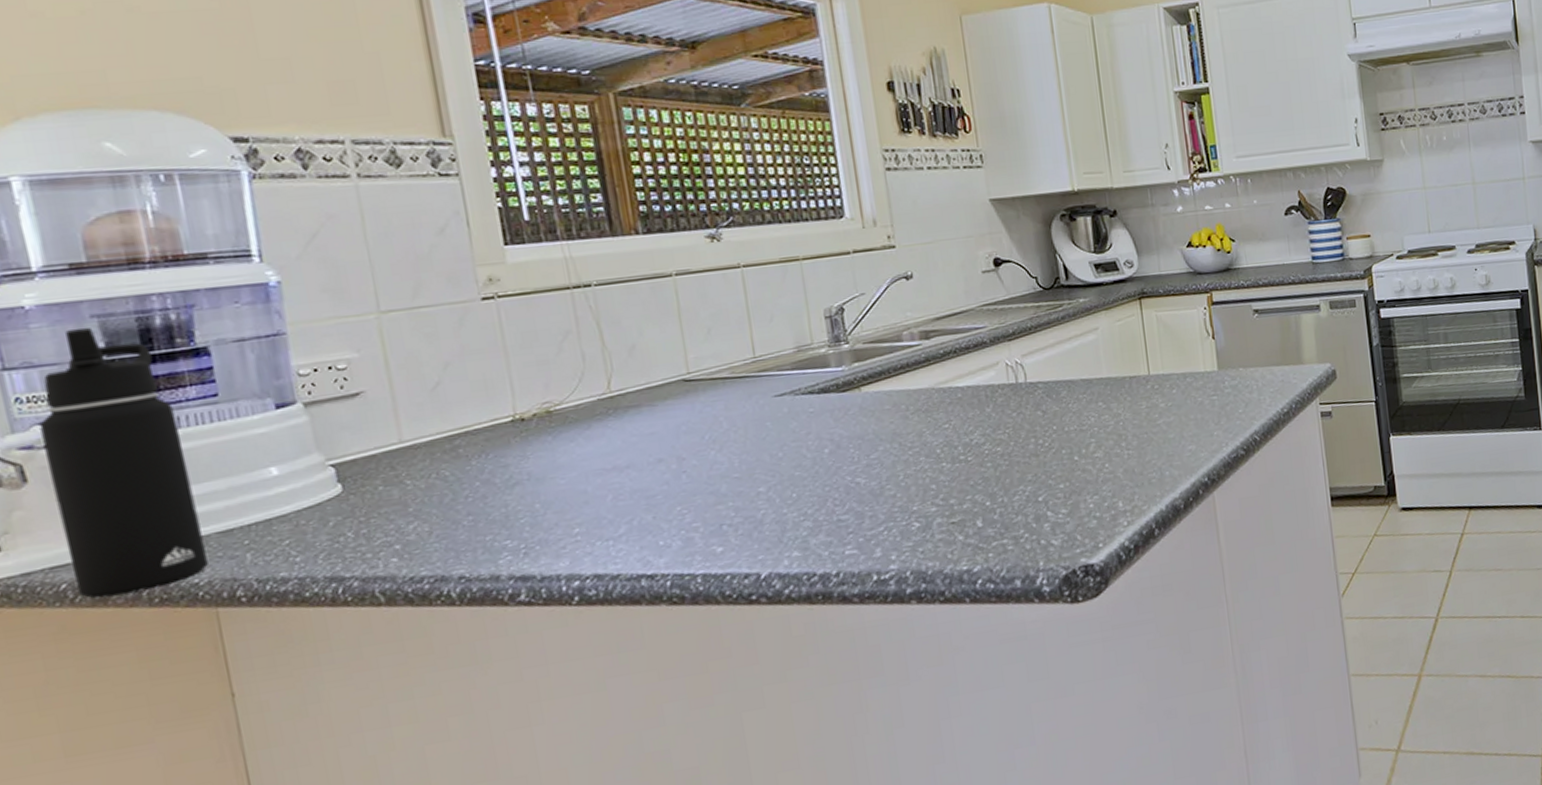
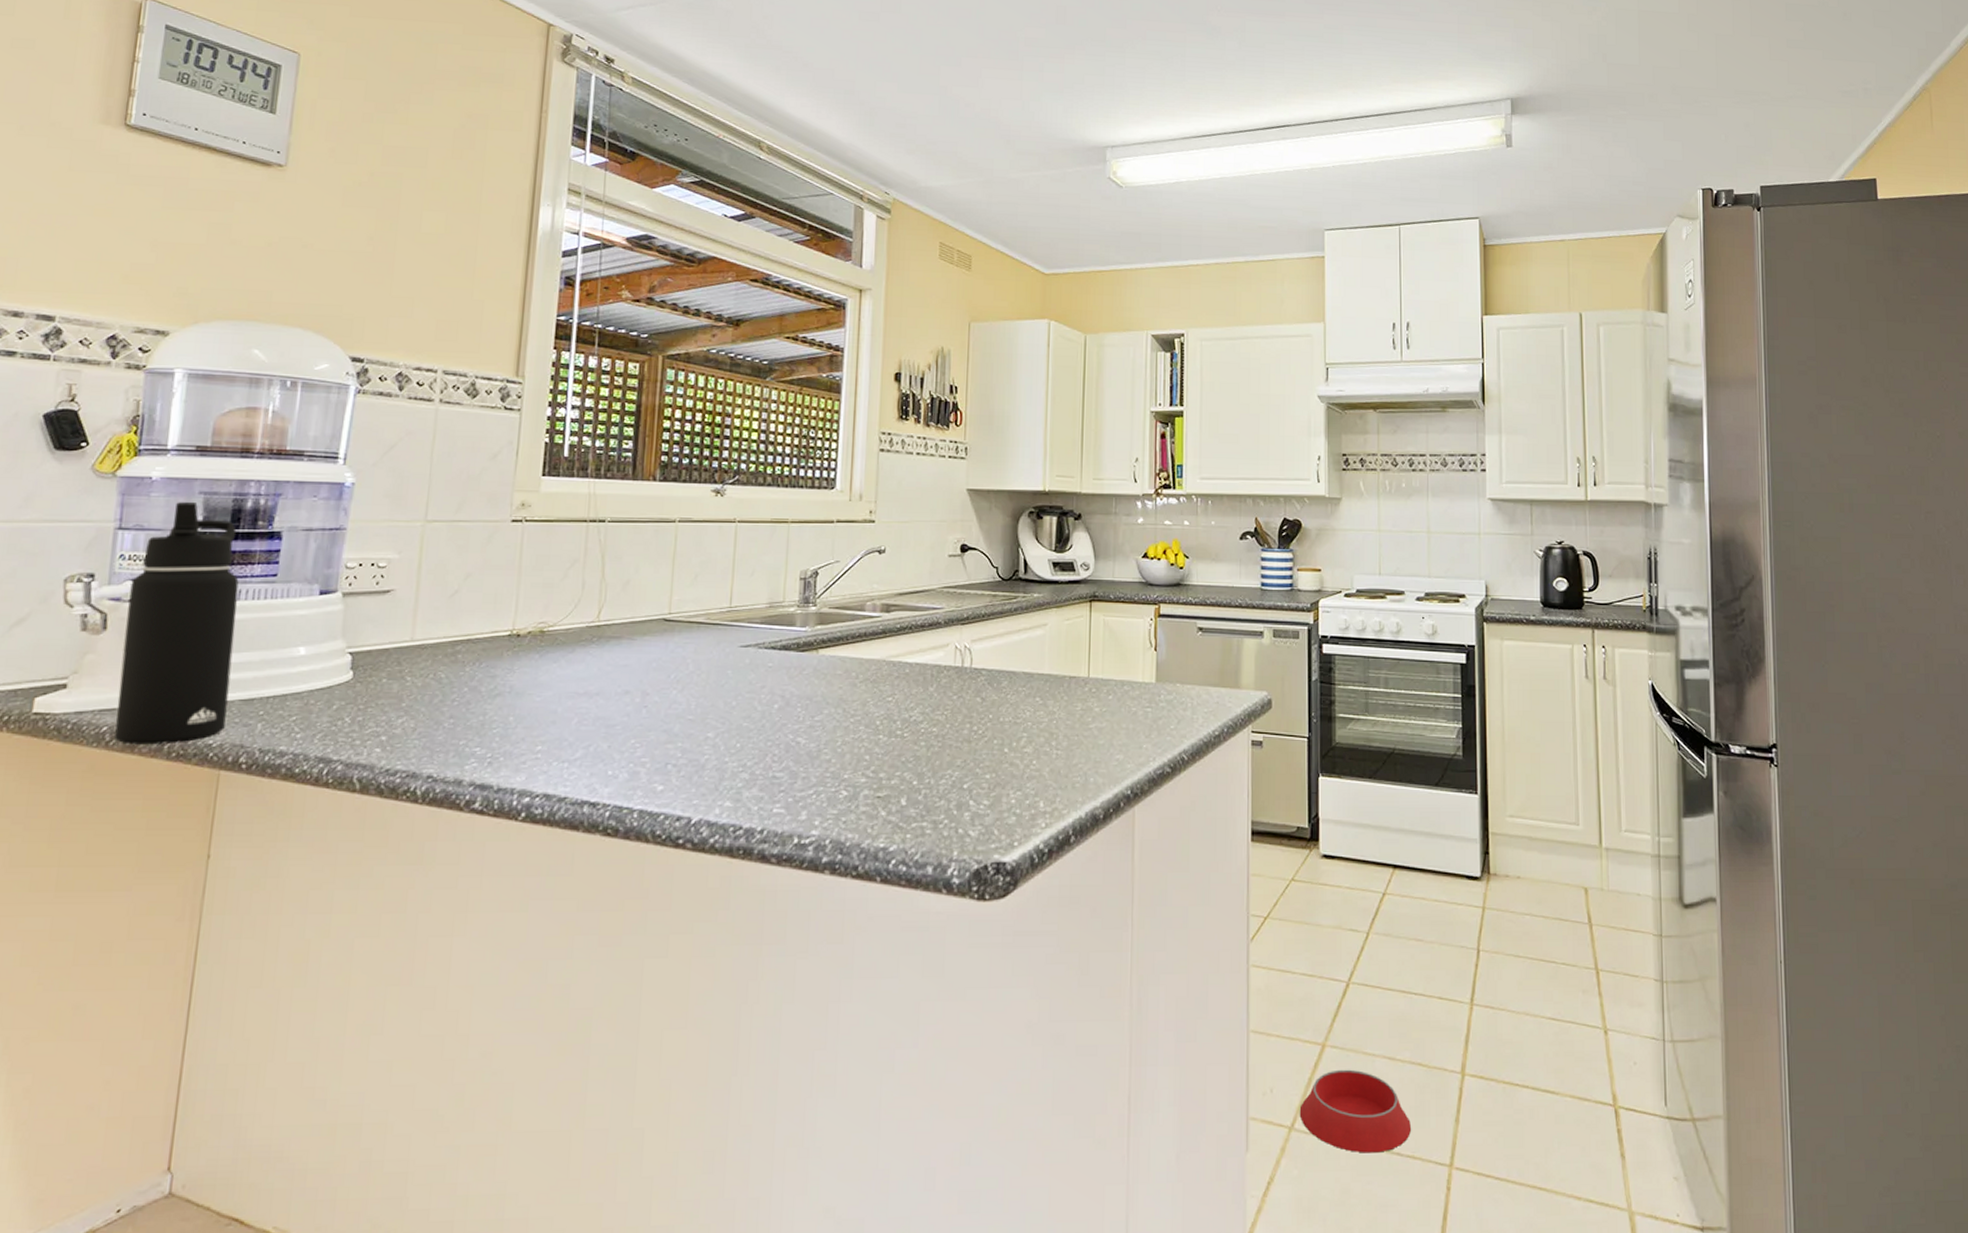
pet bowl: none [1404,691,1507,760] -> present [1299,1069,1412,1153]

